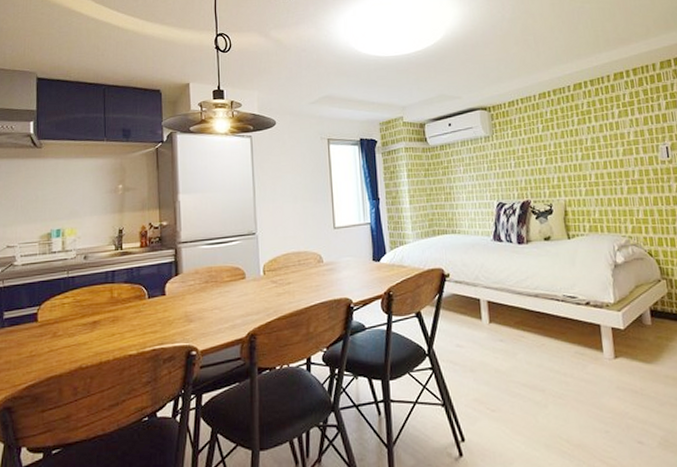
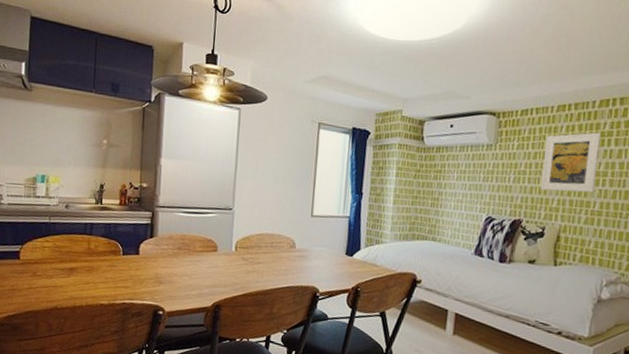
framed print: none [535,112,588,170] -> present [540,132,601,193]

